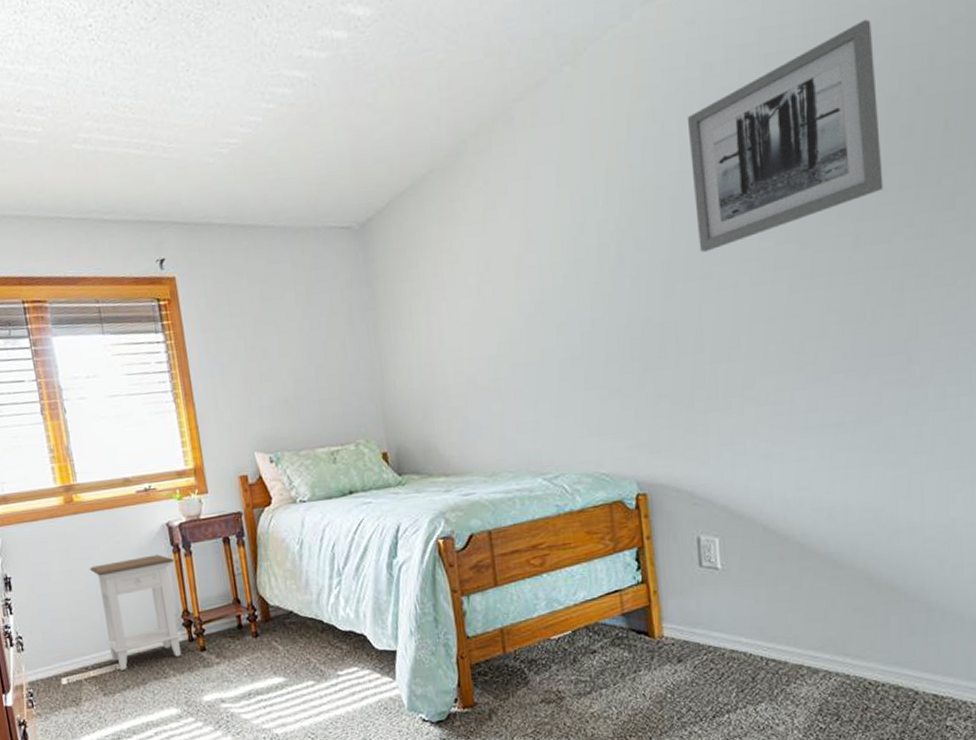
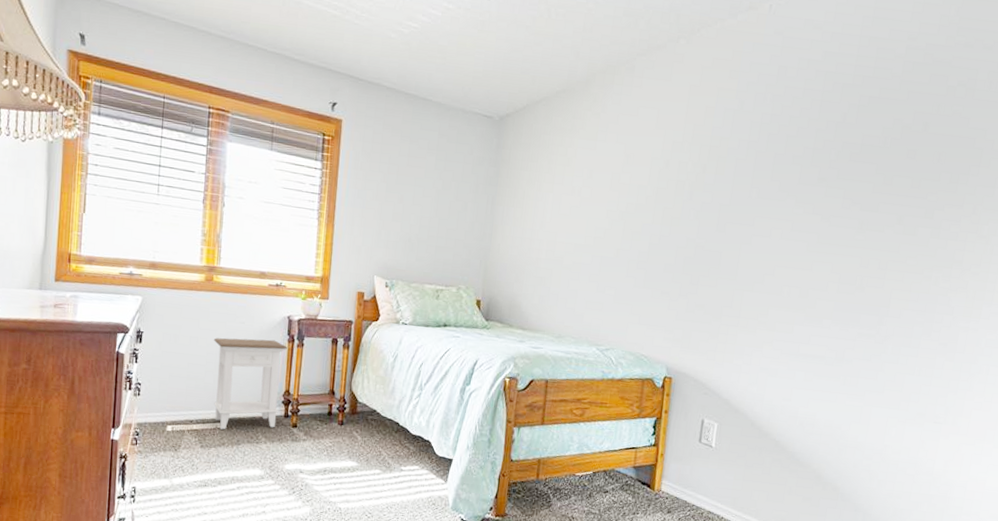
wall art: present [687,19,883,252] -> none [749,66,904,206]

